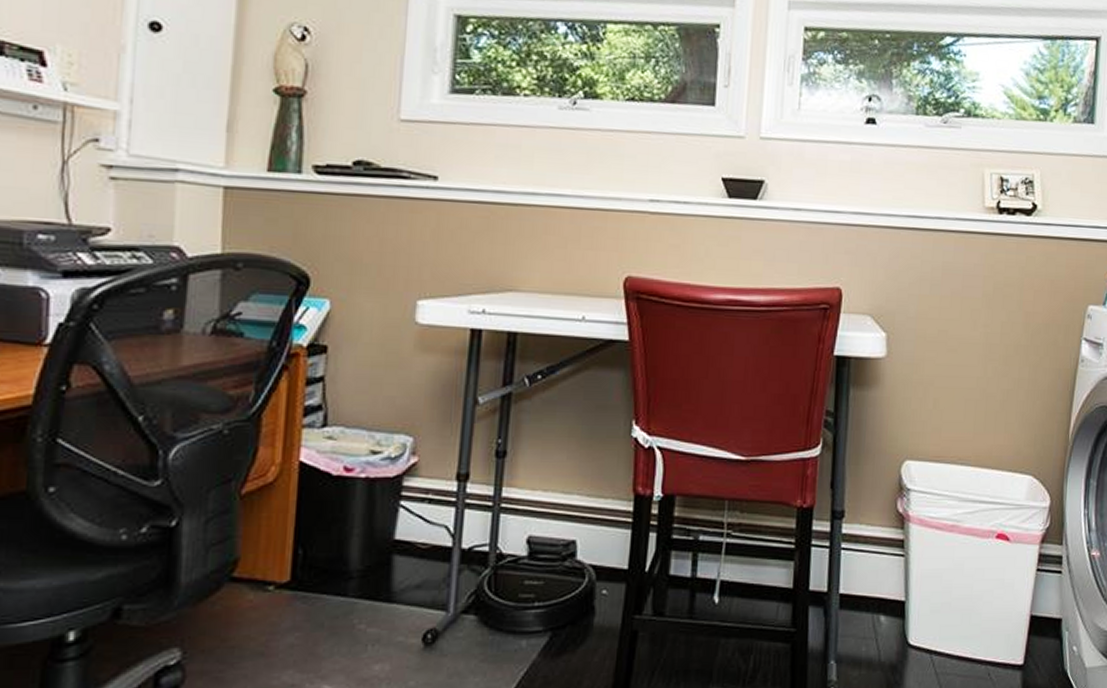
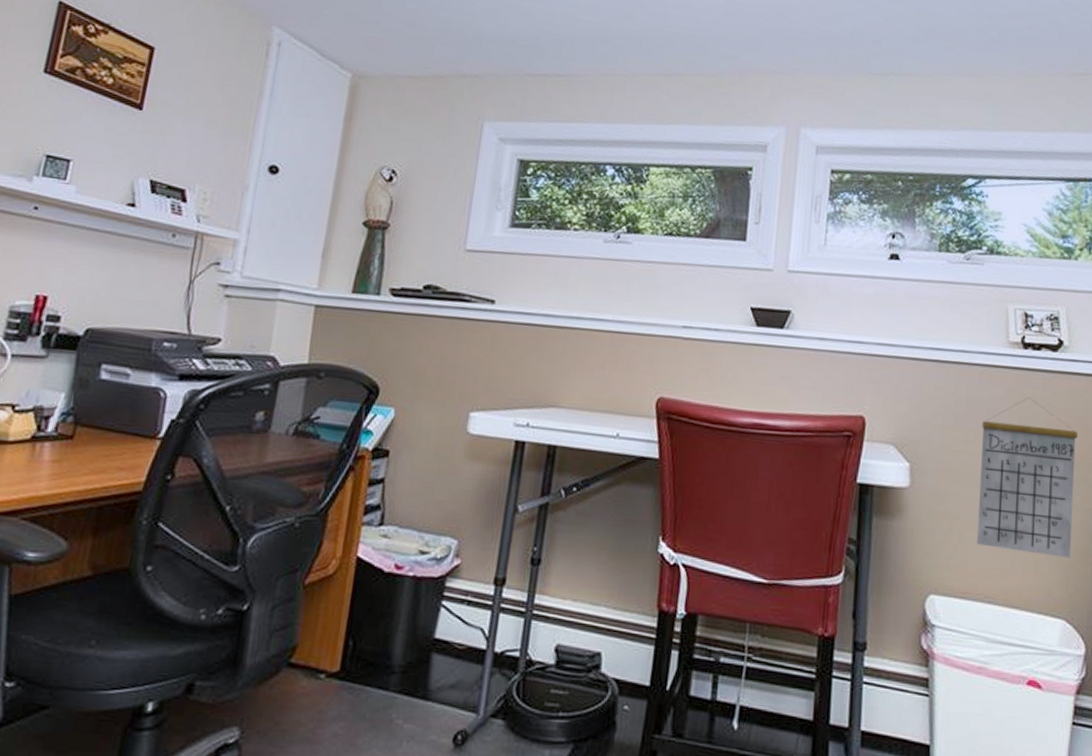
calendar: none [951,262,1049,417] -> present [977,397,1078,558]

